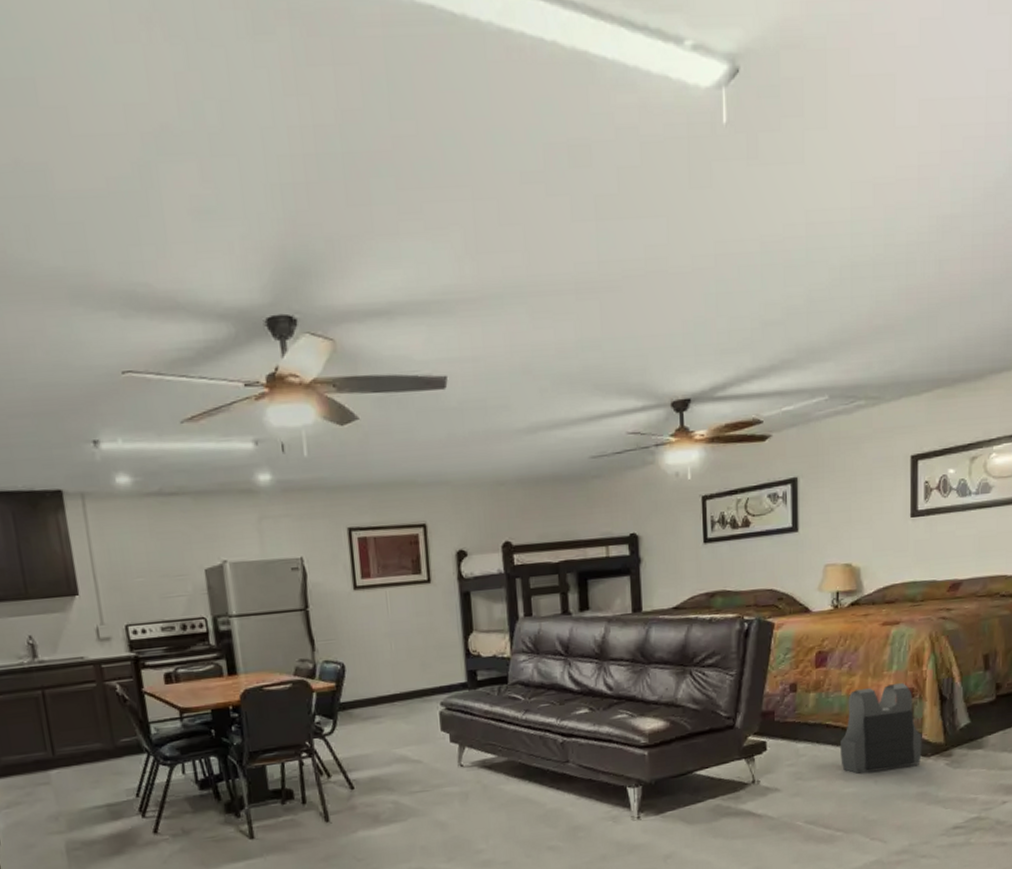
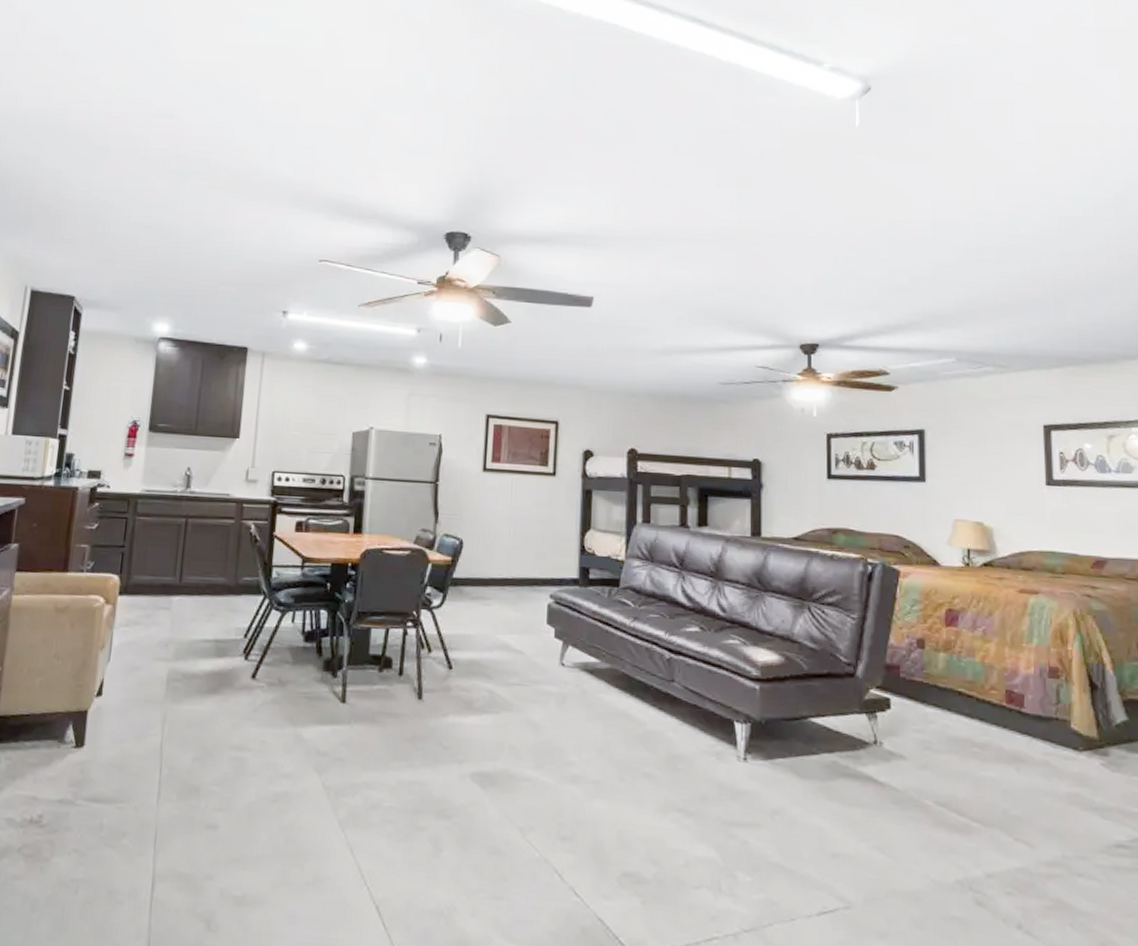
body armor vest: present [840,683,922,775] -> none [975,658,1072,759]

